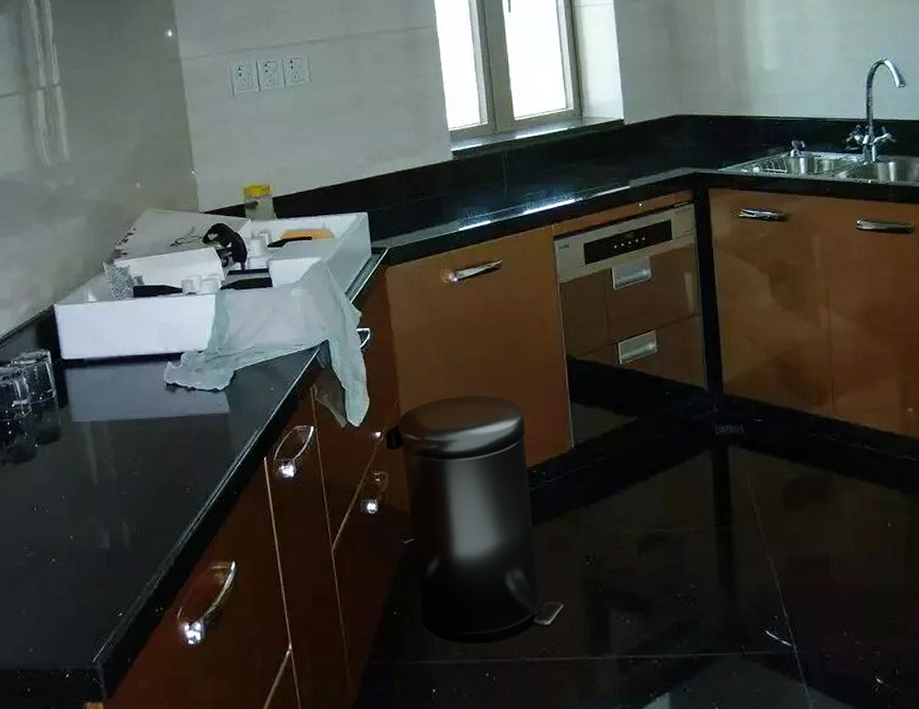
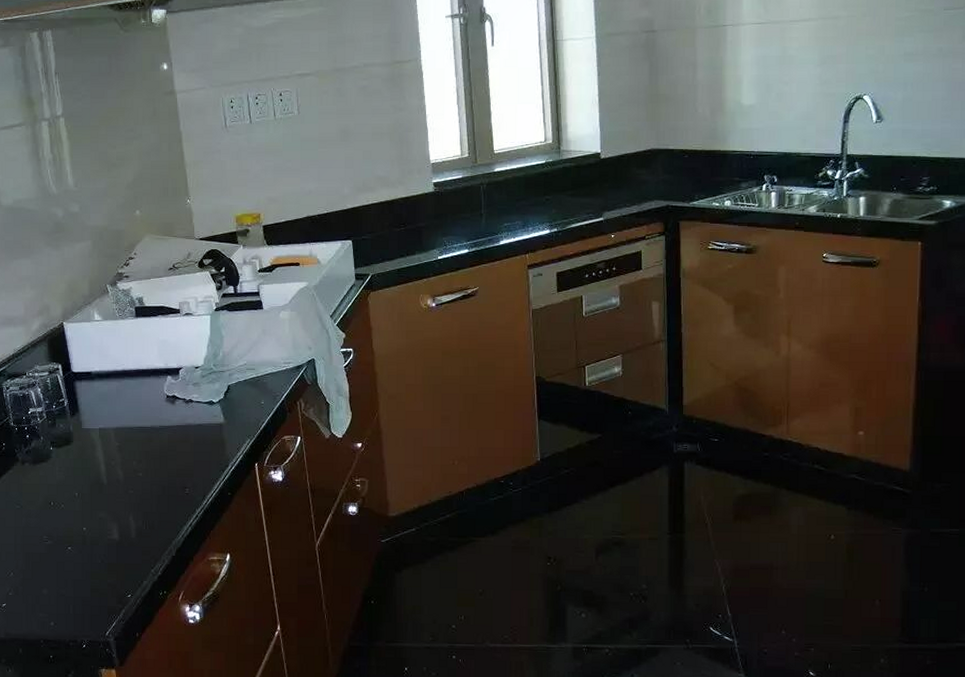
pedal bin: present [384,396,564,644] -> none [365,412,526,631]

